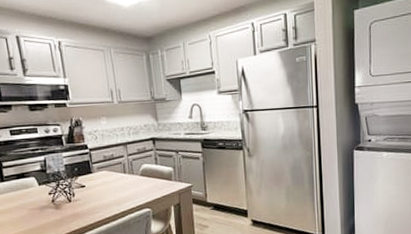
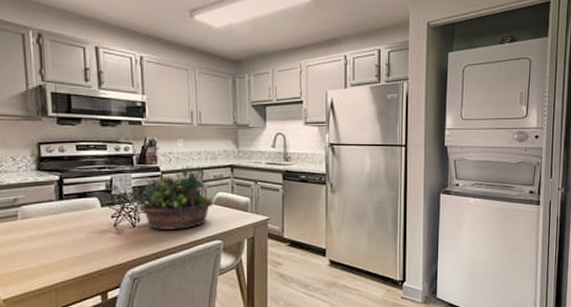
succulent planter: none [68,141,140,203] -> present [135,166,214,230]

